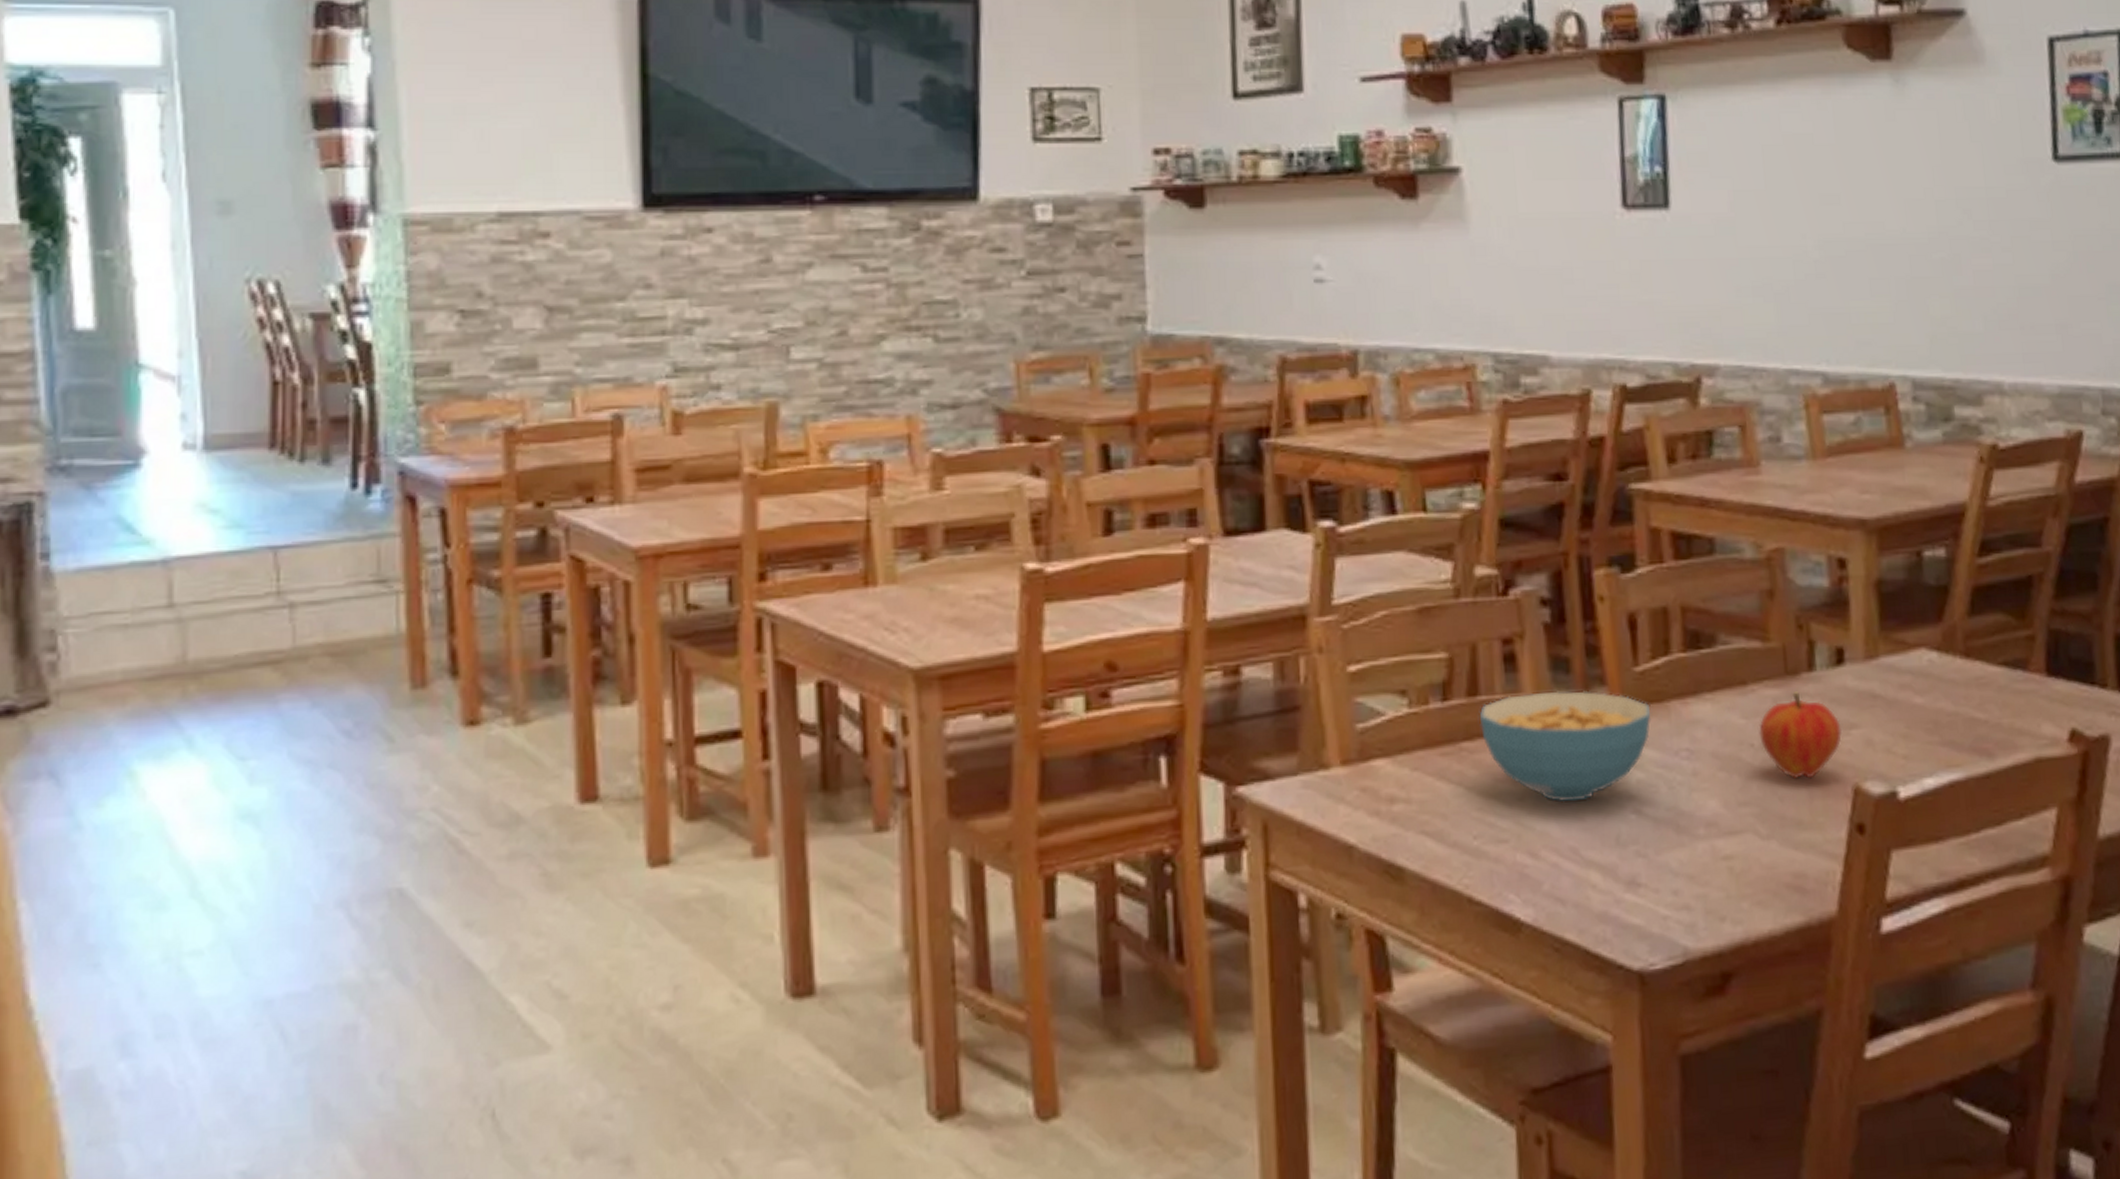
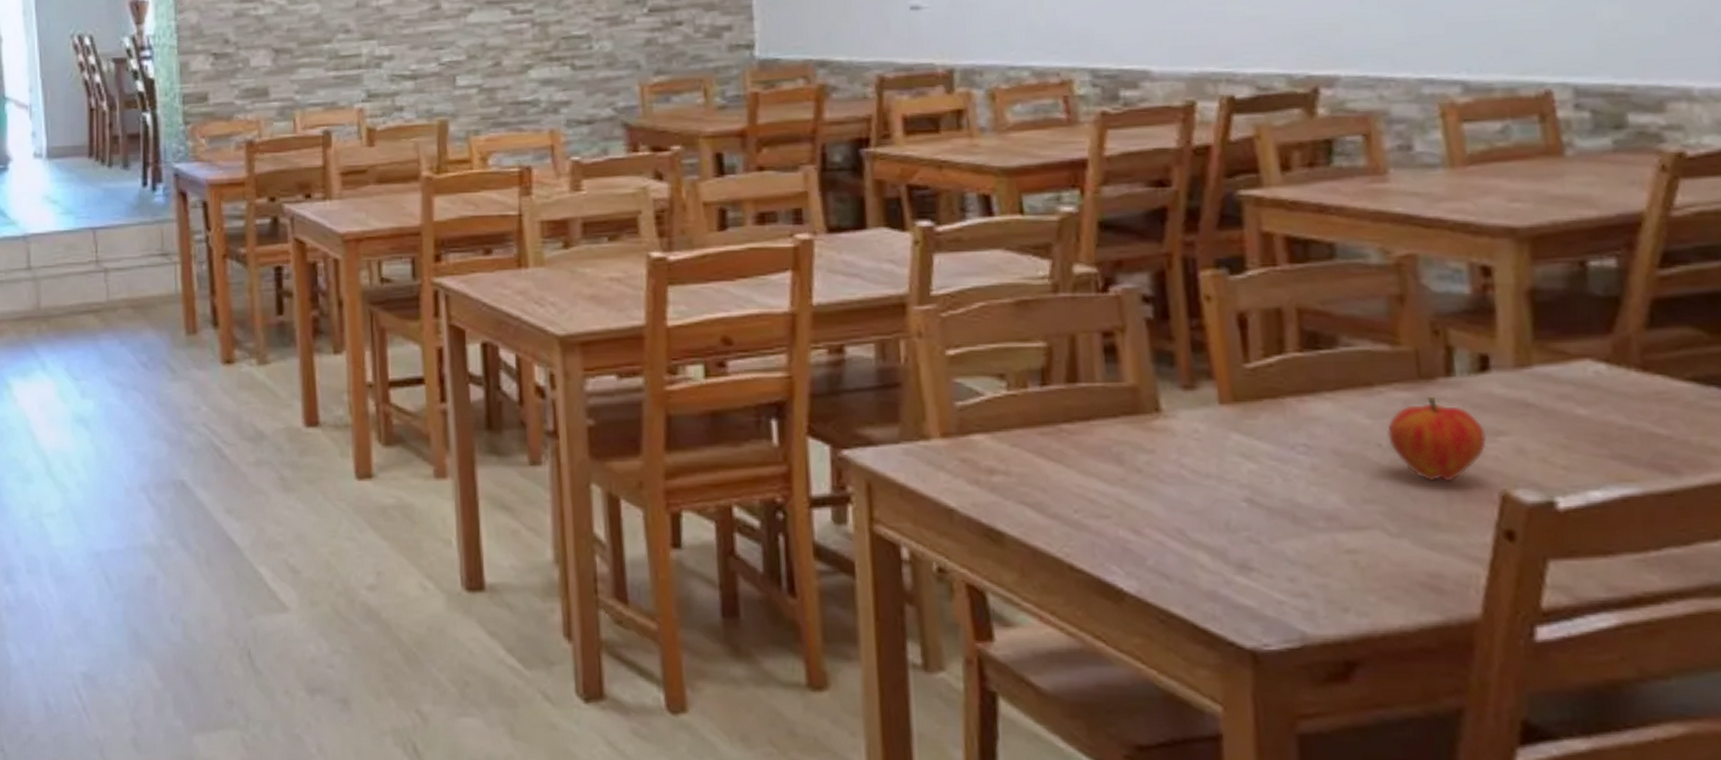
cereal bowl: present [1479,690,1652,803] -> none [1079,382,1264,486]

